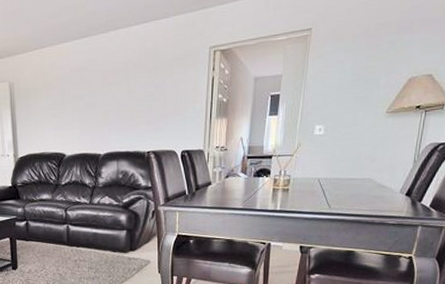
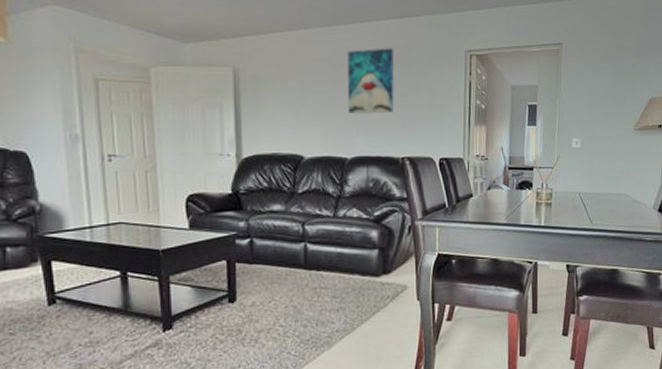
wall art: none [100,52,143,116] -> present [346,48,395,115]

